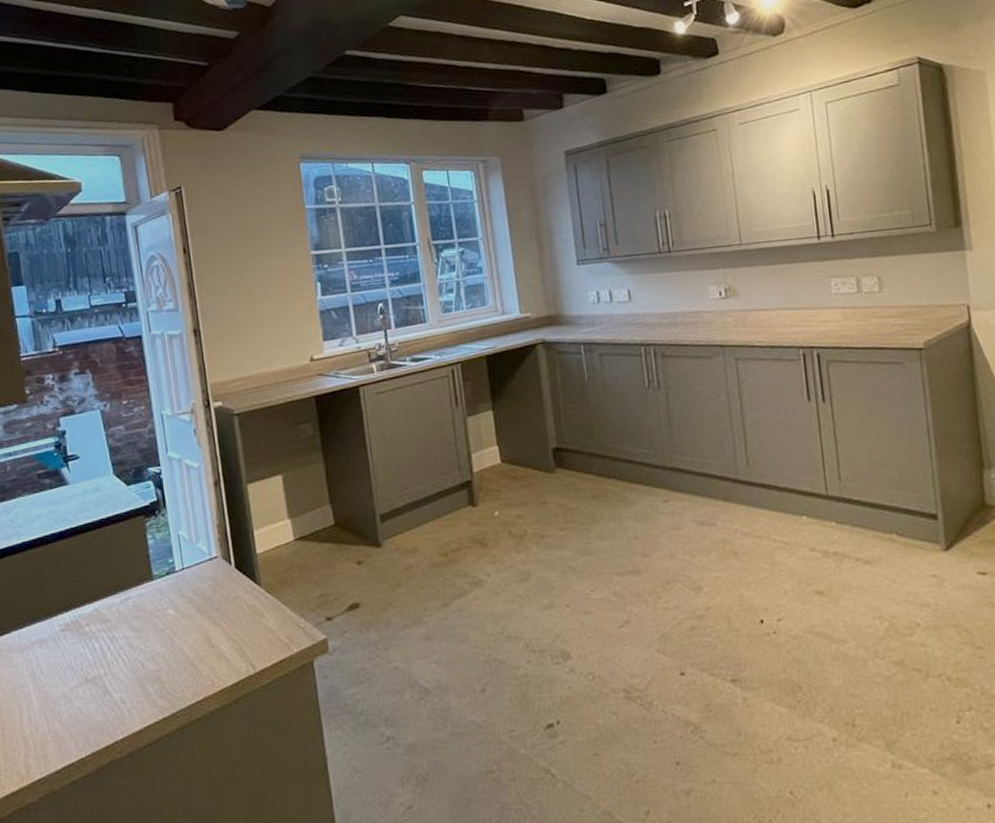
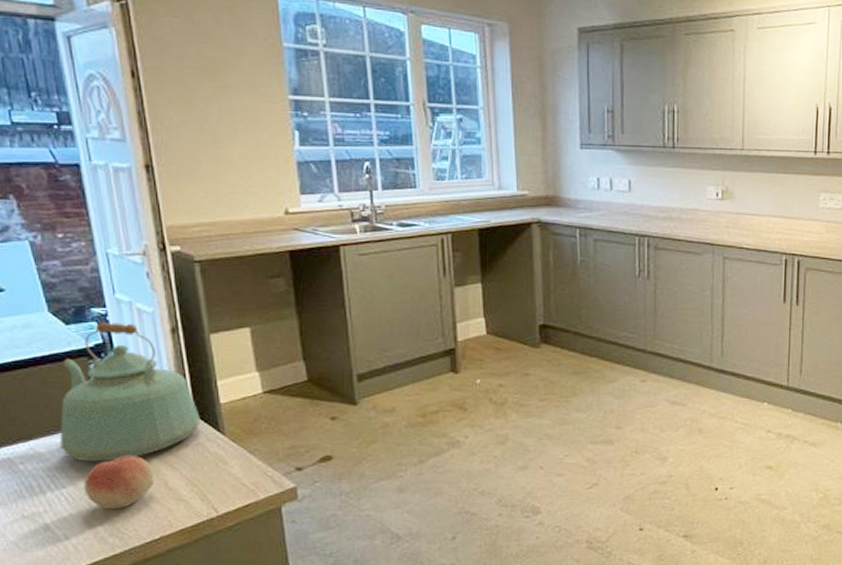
kettle: none [119,479,239,621] -> present [59,321,200,462]
fruit: none [139,612,199,670] -> present [84,456,155,510]

